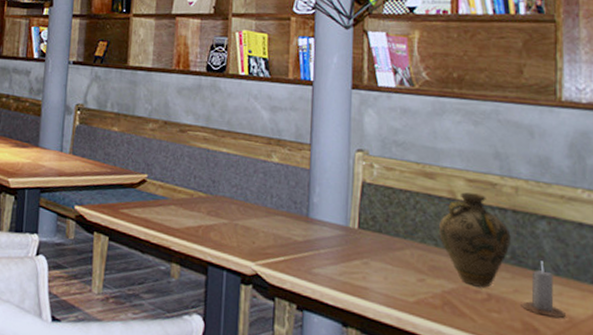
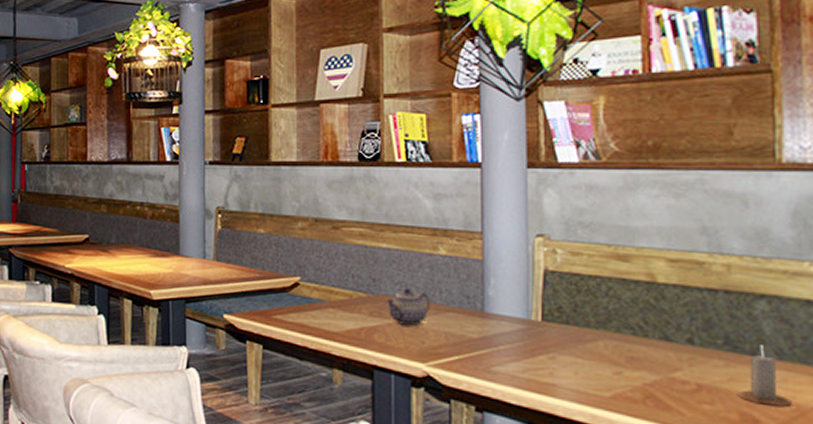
teapot: none [223,191,263,227] -> present [386,288,431,326]
jug: present [439,192,511,288] -> none [637,274,723,378]

